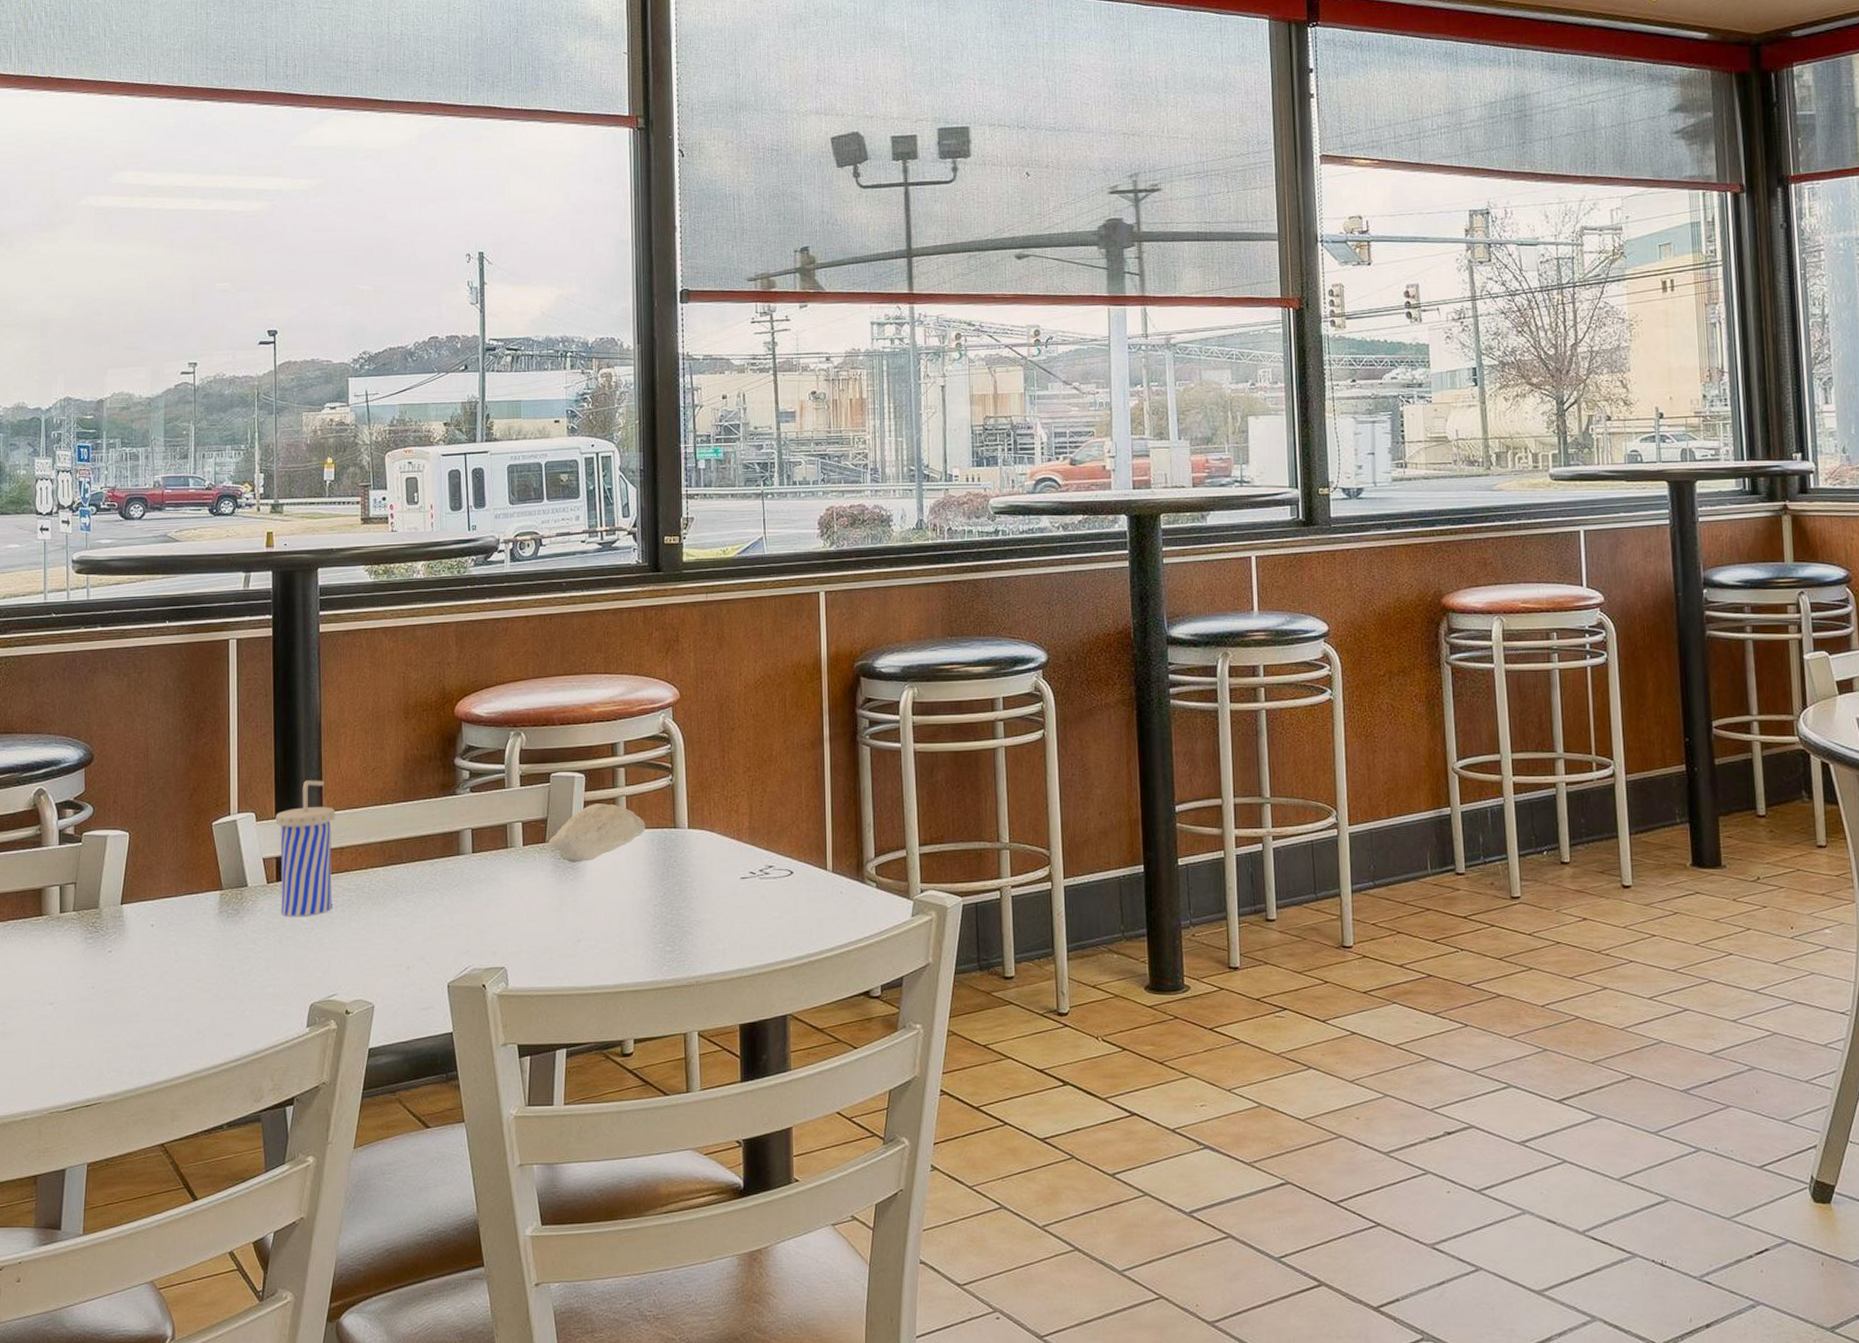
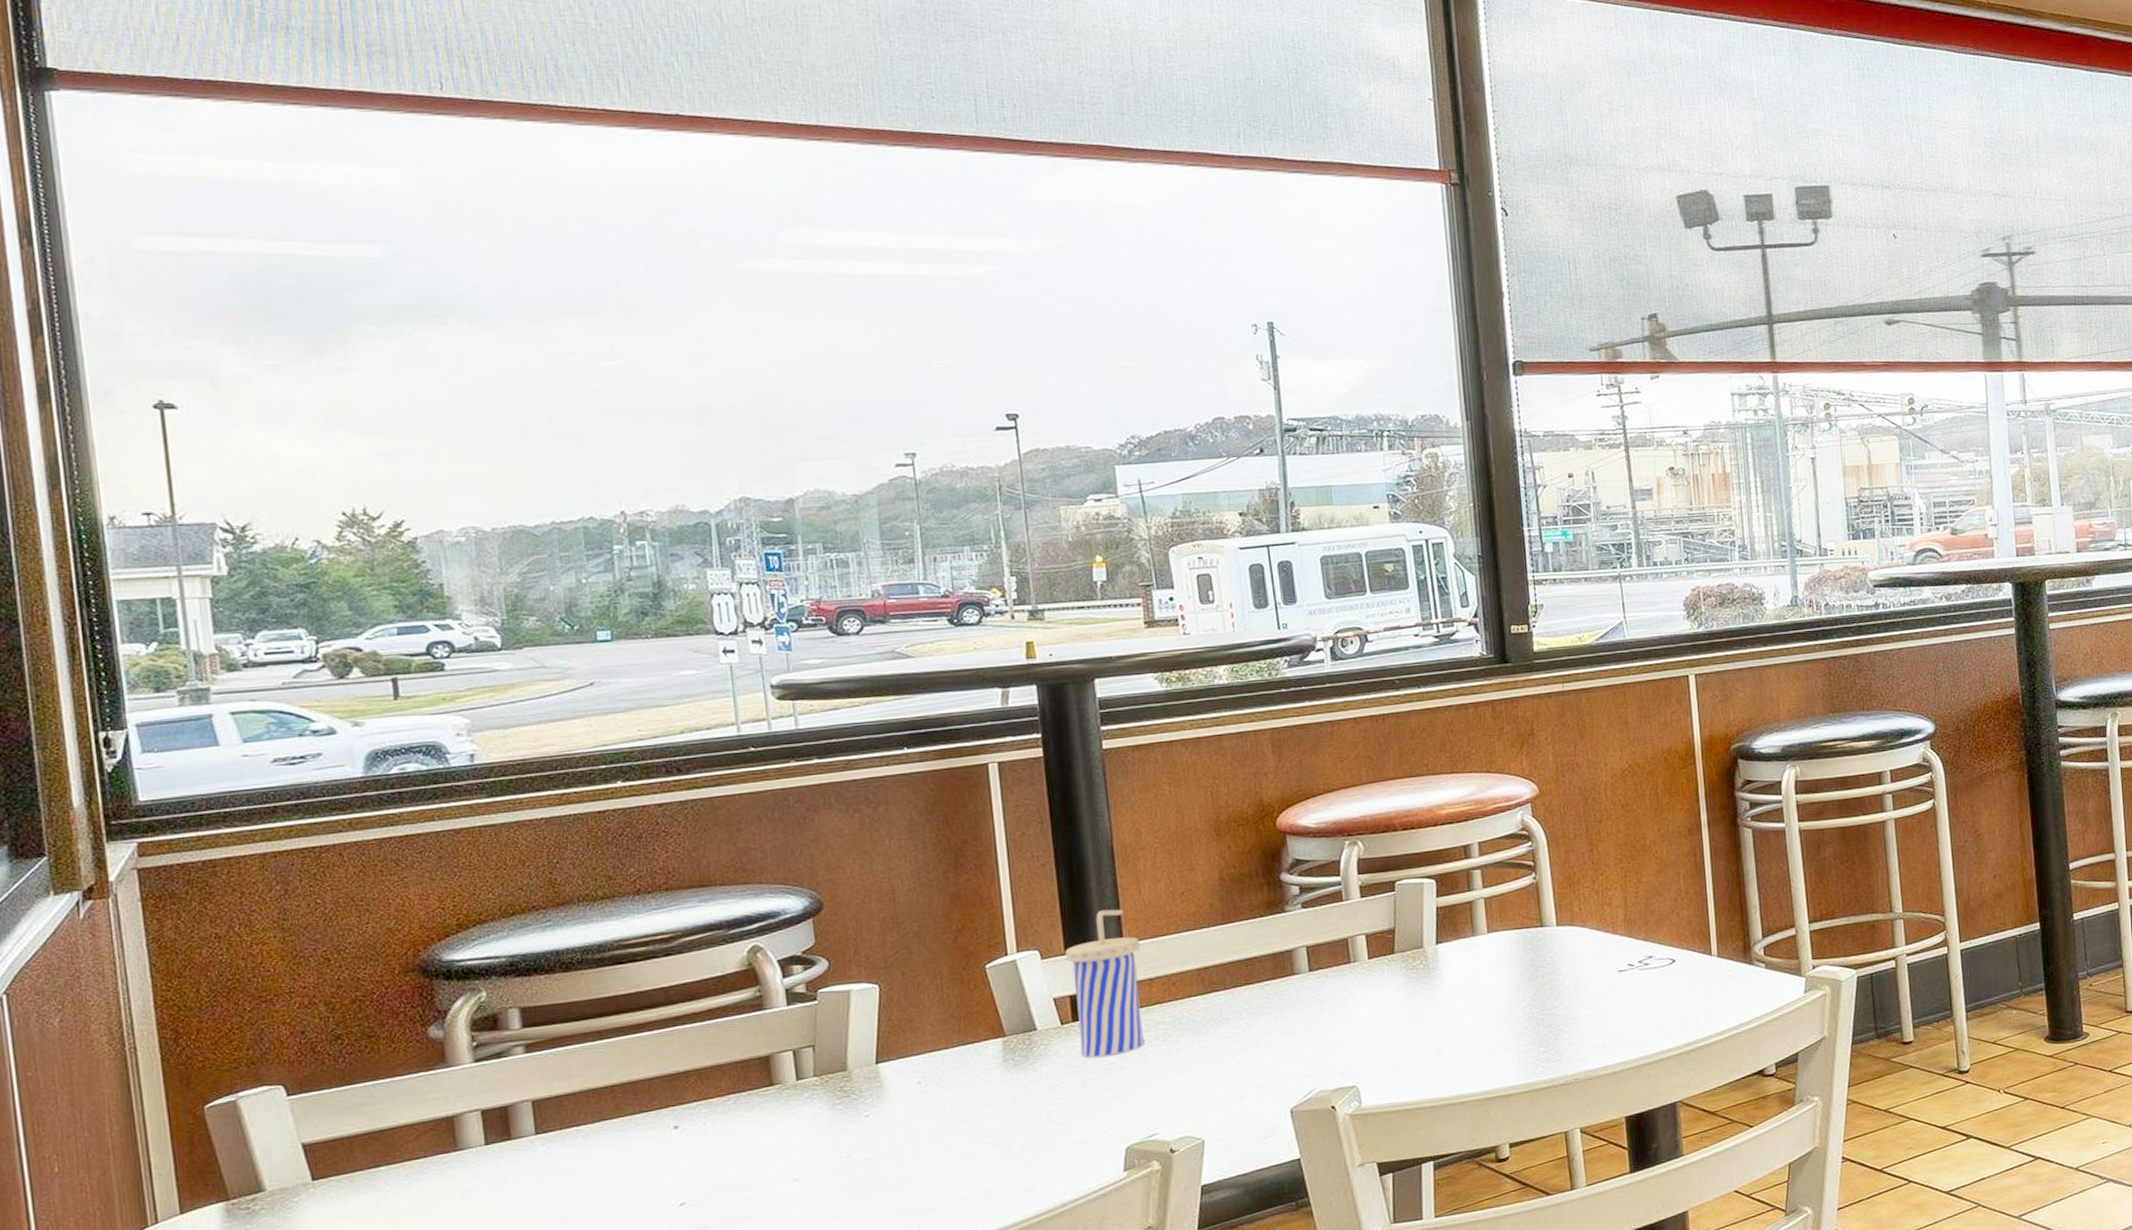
crumpled paper: present [549,803,646,863] -> none [1398,908,1509,972]

